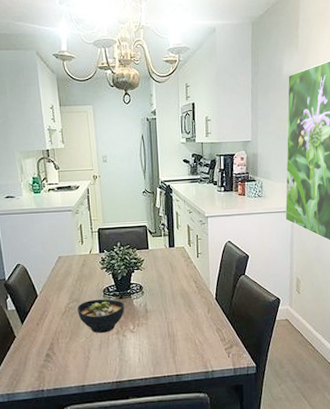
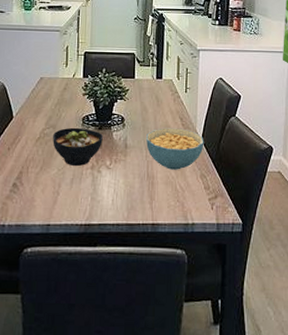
cereal bowl: none [164,290,218,328] -> present [146,128,204,170]

